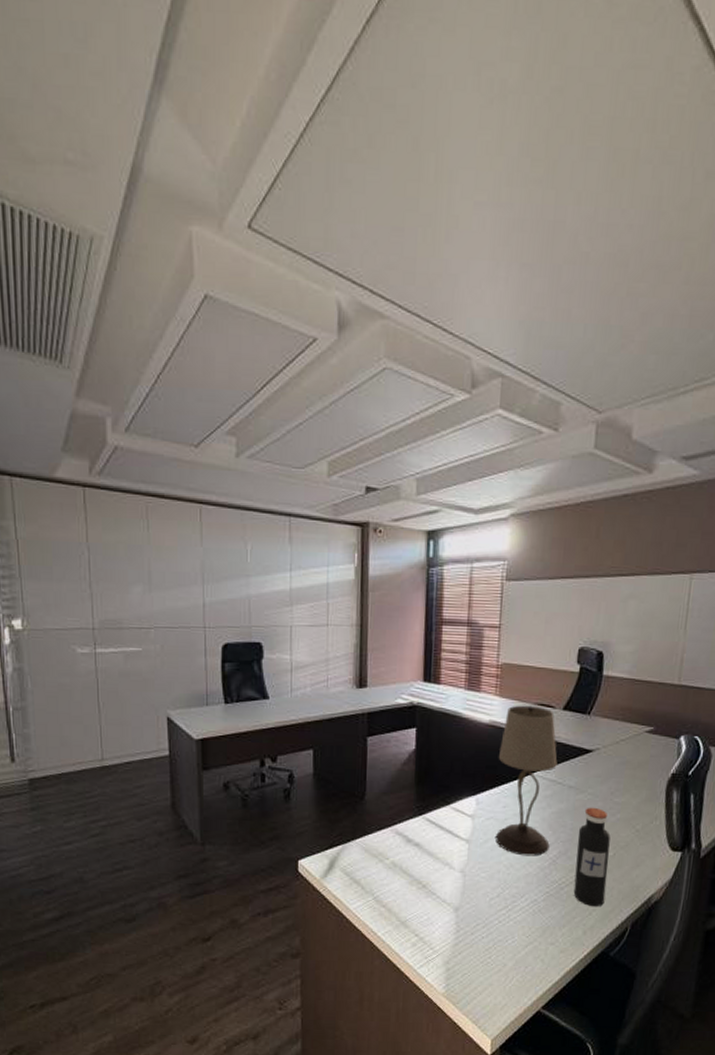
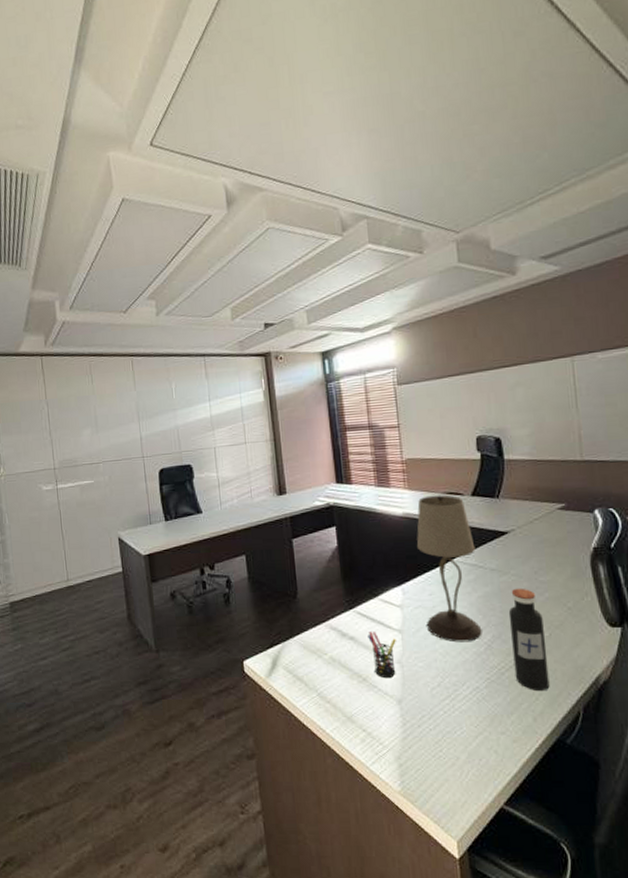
pen holder: none [434,840,462,887] -> present [368,632,396,679]

